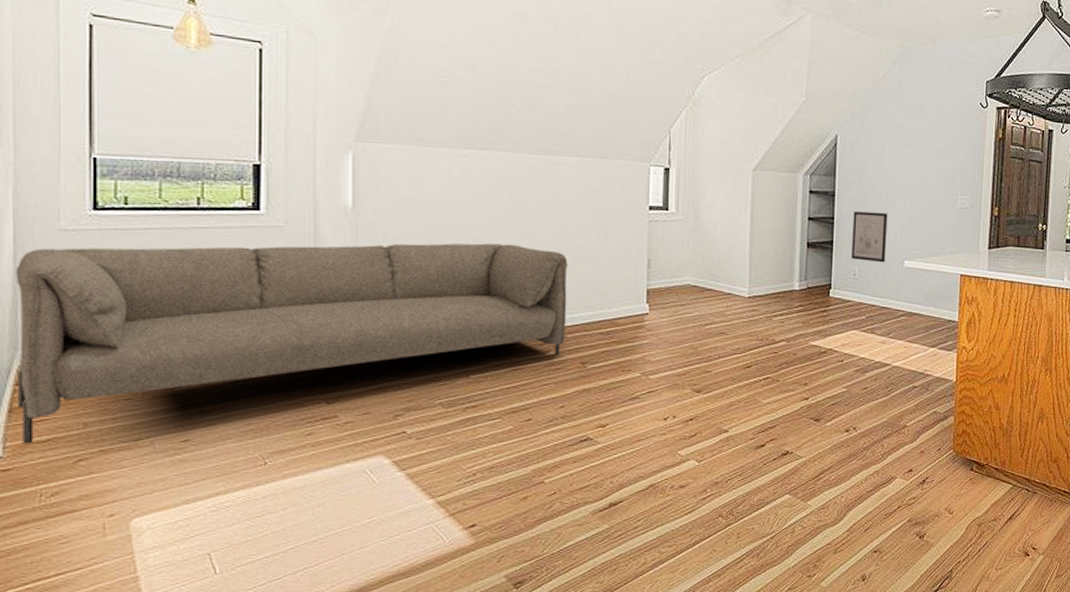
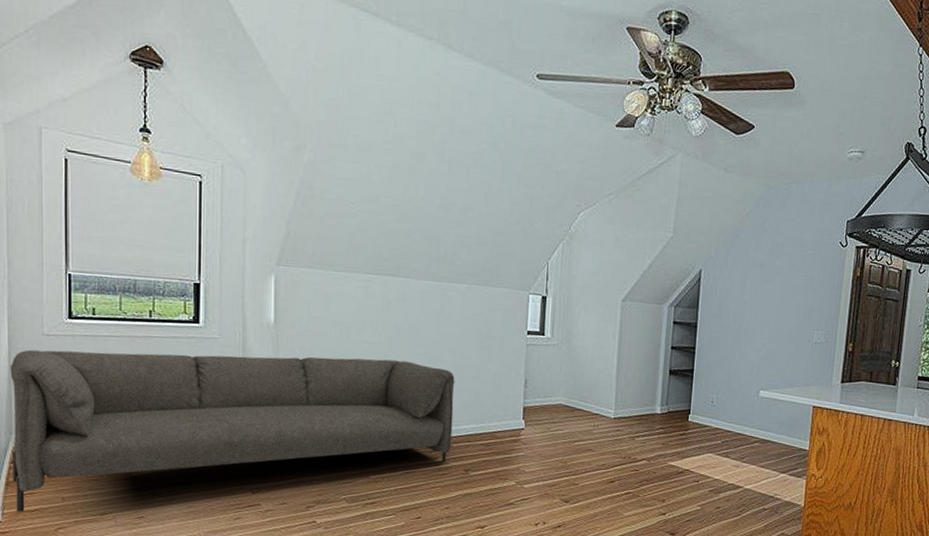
wall art: present [851,211,888,263] -> none [710,342,746,392]

